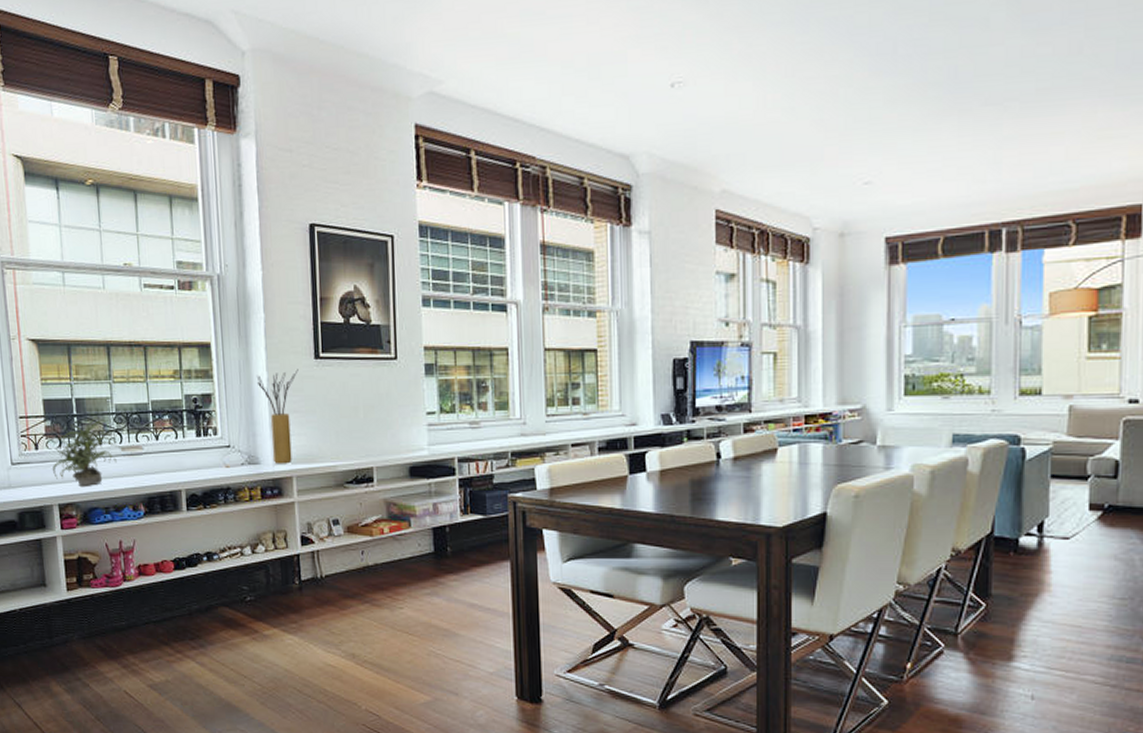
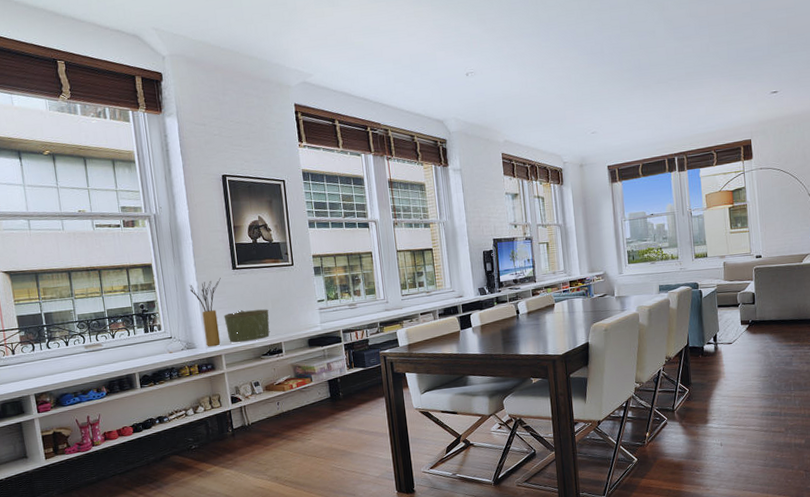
potted plant: present [53,417,123,488] -> none [27,325,86,380]
basket: none [299,417,359,463] -> present [224,309,270,343]

